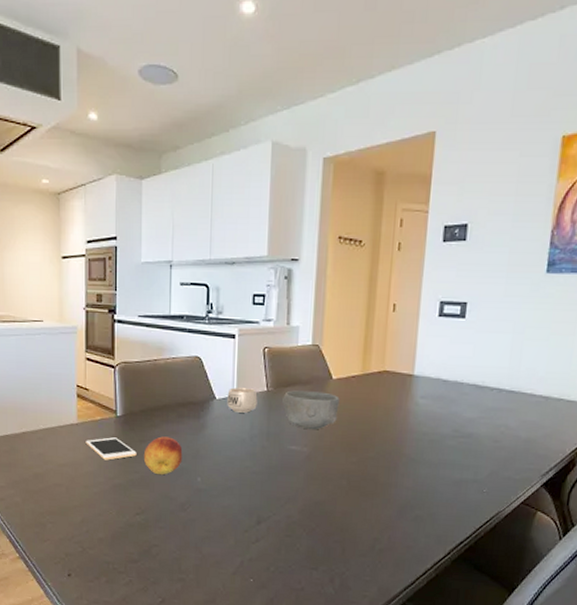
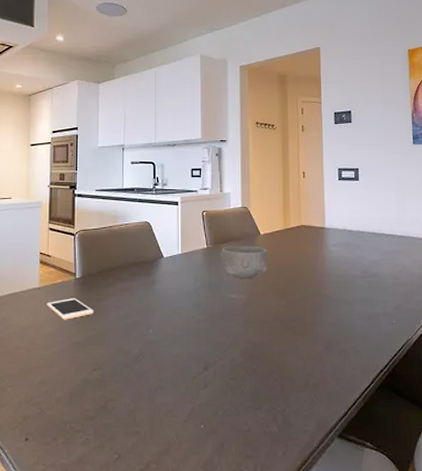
fruit: present [143,436,183,474] -> none [100,294,136,329]
mug: present [227,387,258,413] -> none [173,246,199,268]

